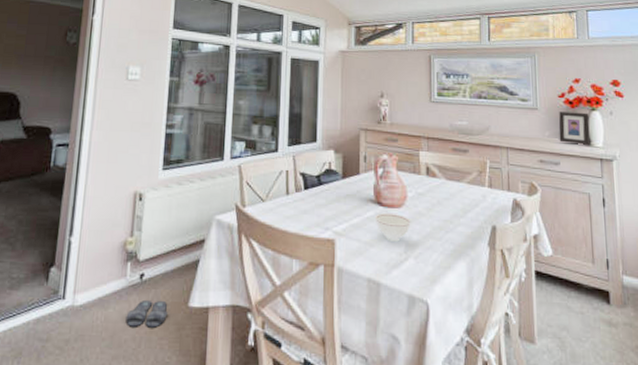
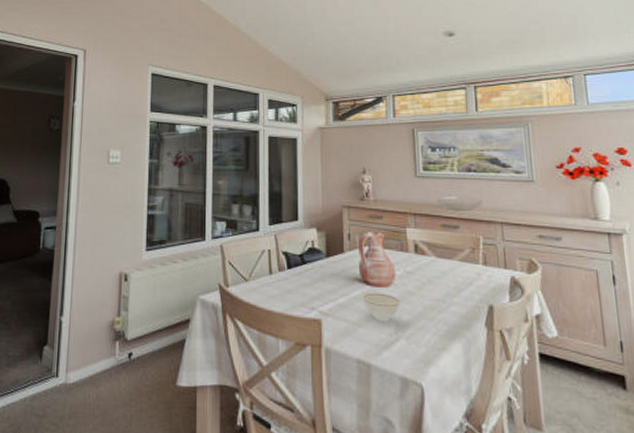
slippers: present [126,299,168,328] -> none [116,378,156,406]
picture frame: present [559,111,590,145] -> none [558,183,595,218]

